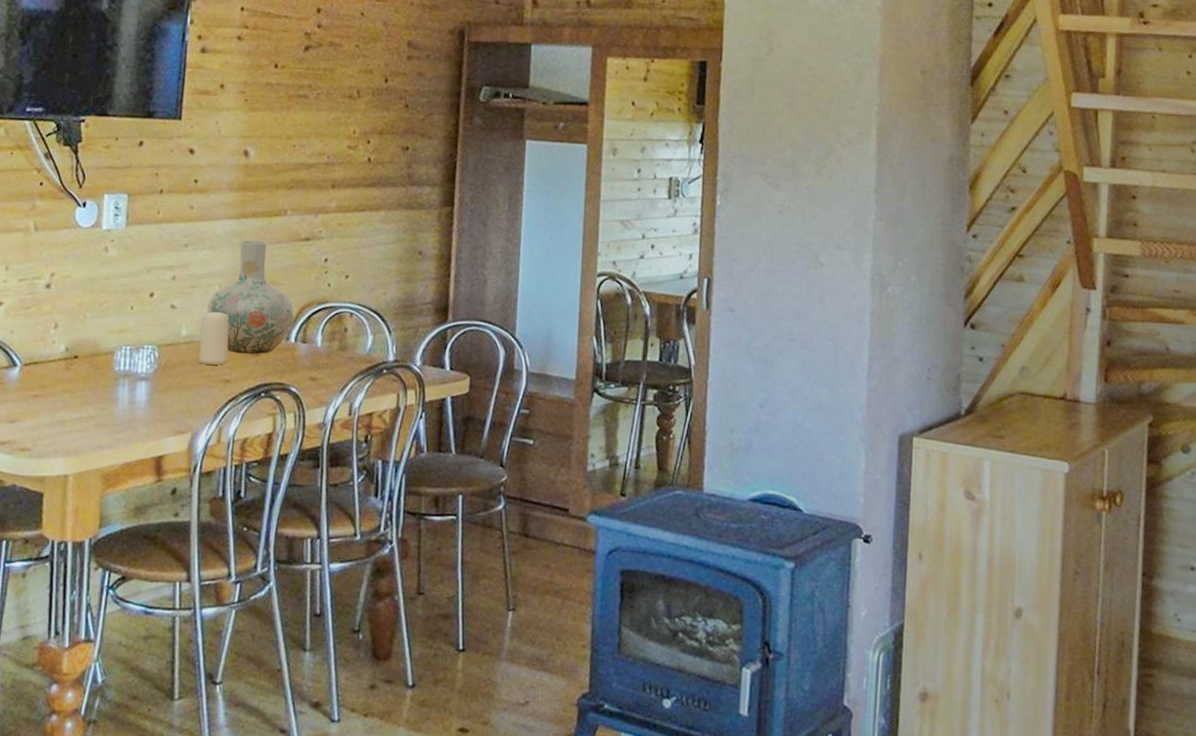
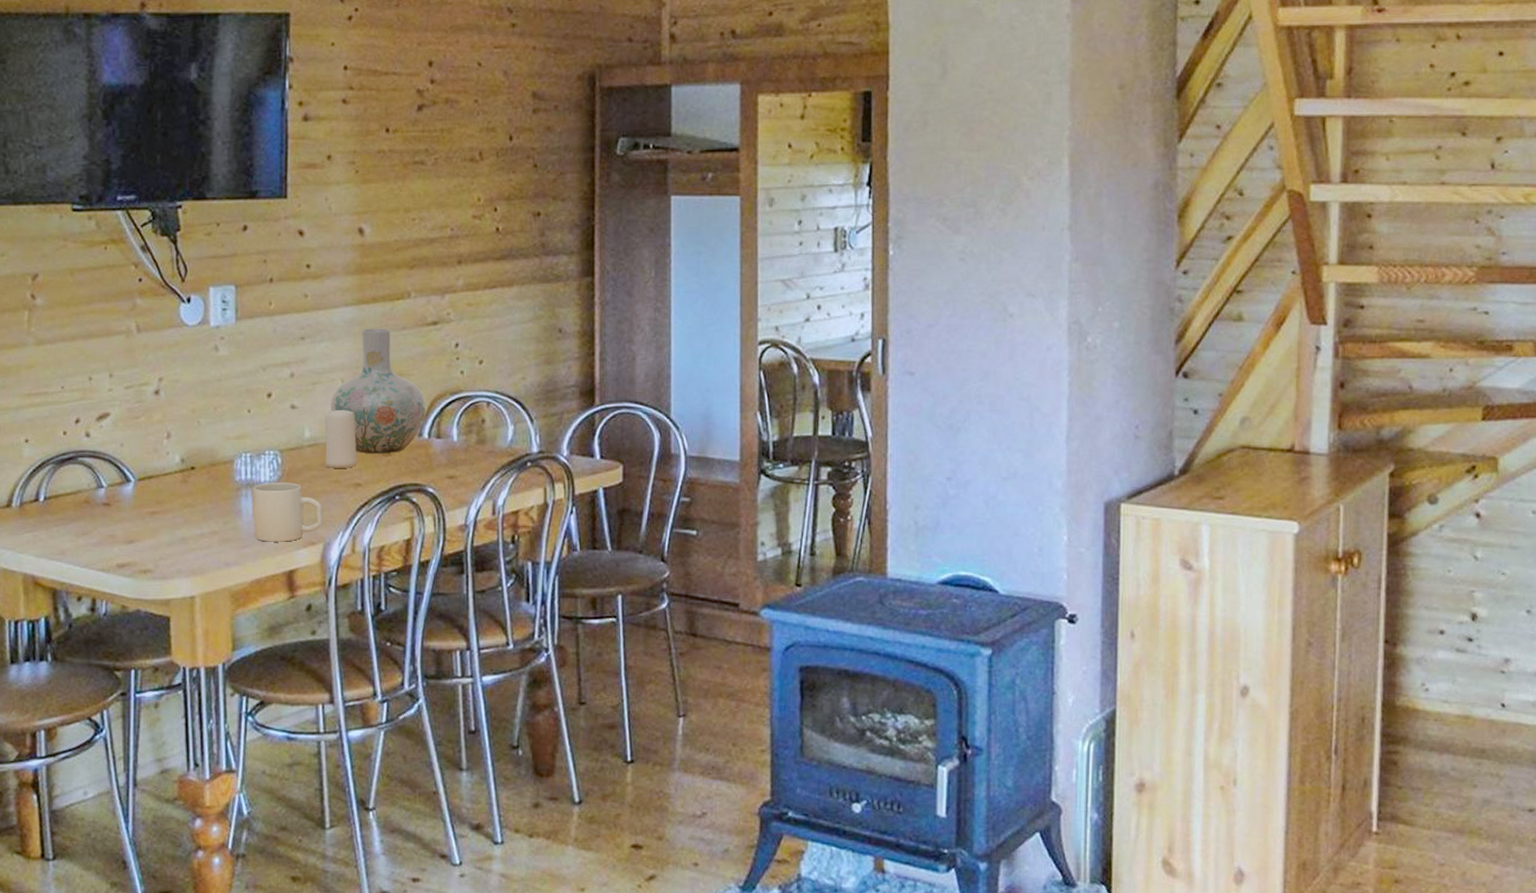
mug: none [128,374,194,430] -> present [252,482,323,542]

